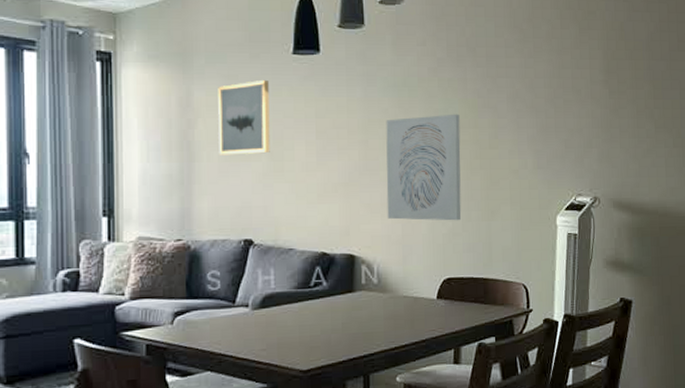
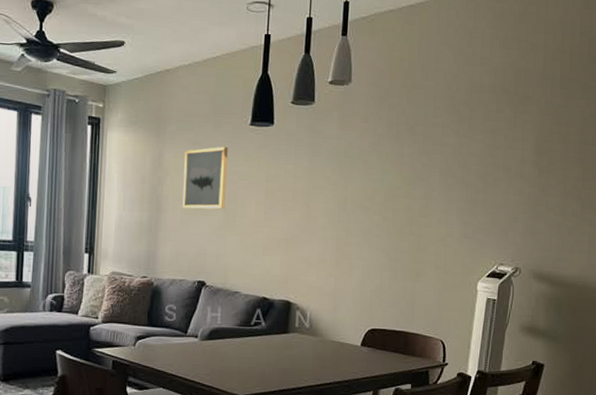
wall art: present [386,114,462,221] -> none [322,184,395,279]

